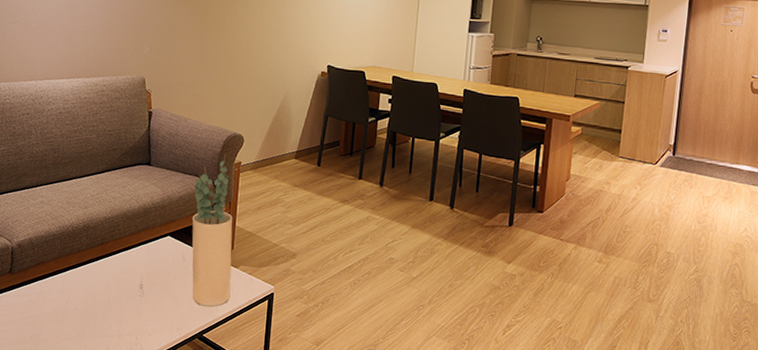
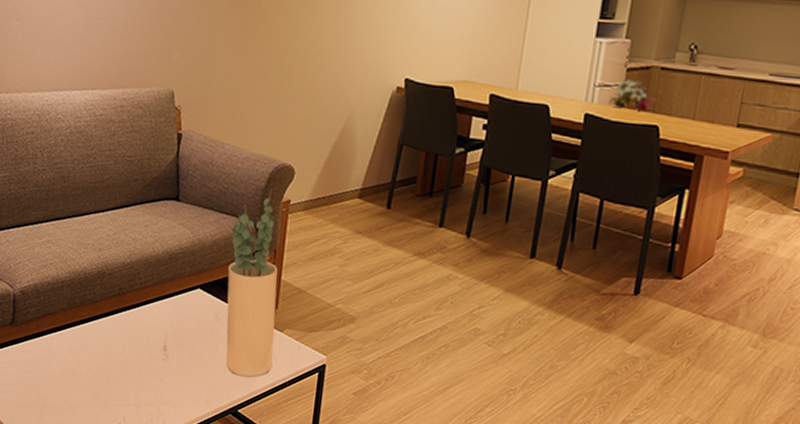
flower arrangement: none [480,63,516,87] -> present [607,79,657,111]

